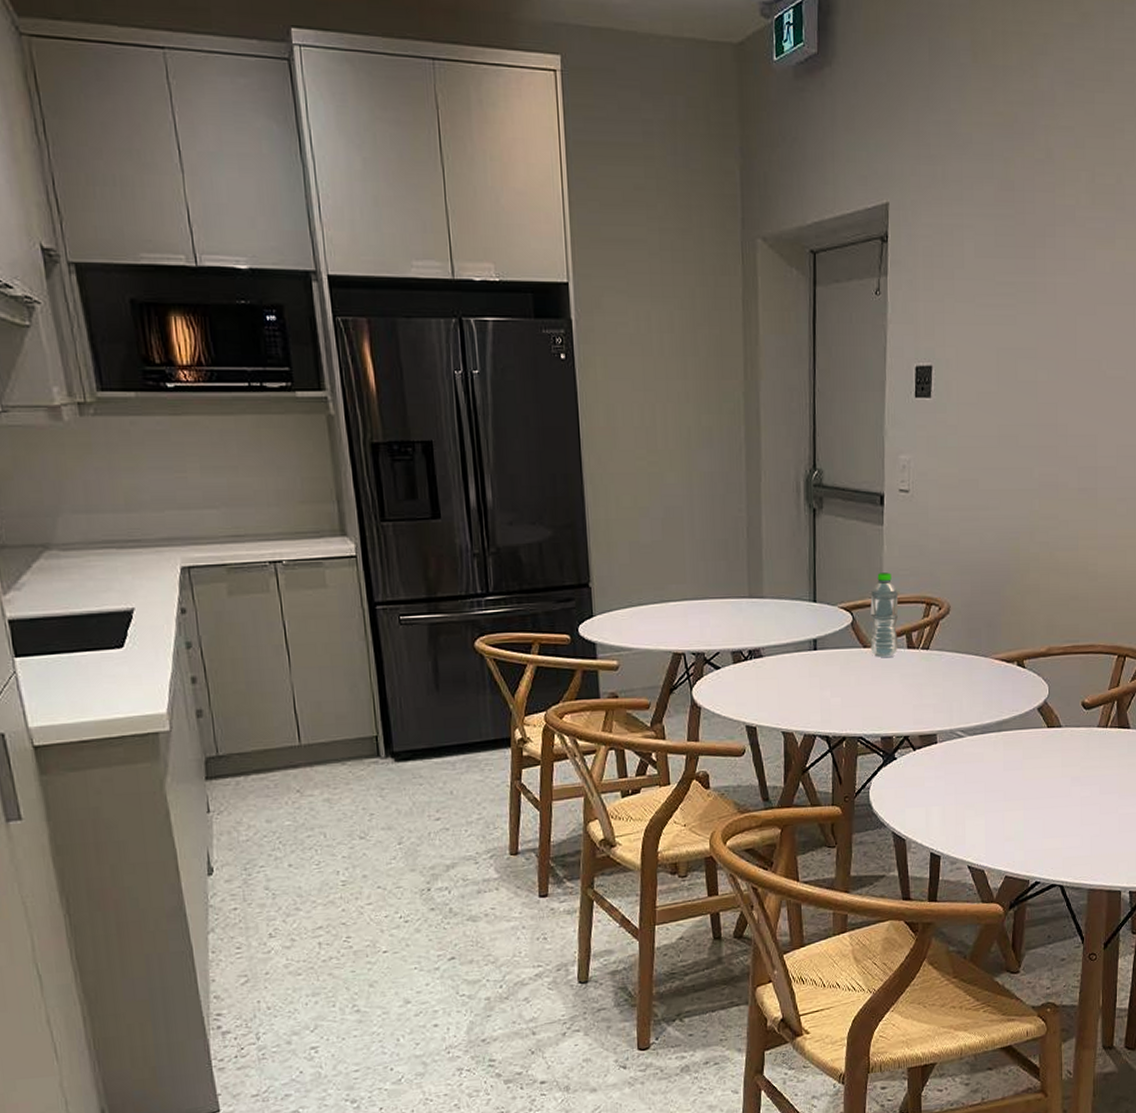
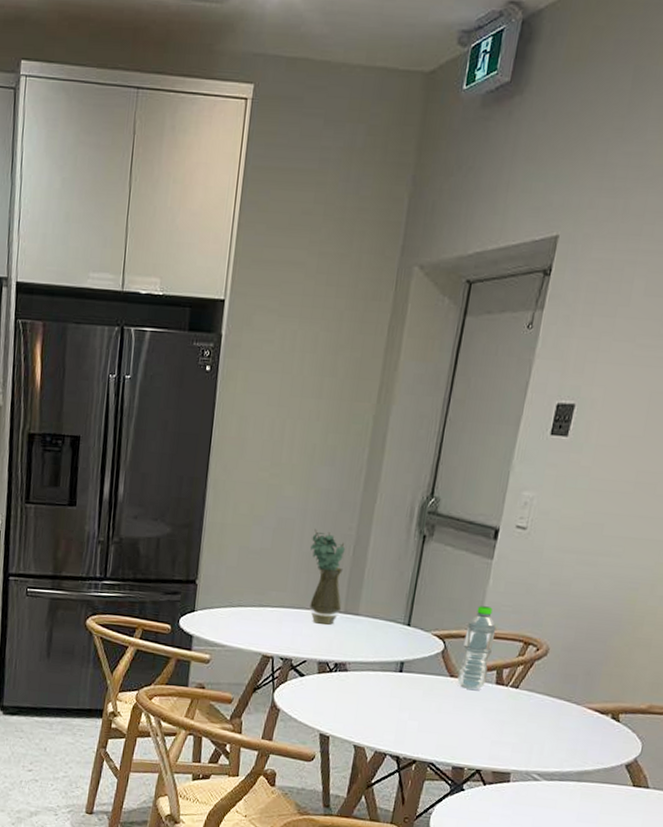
vase: none [703,514,745,612] -> present [309,528,346,625]

